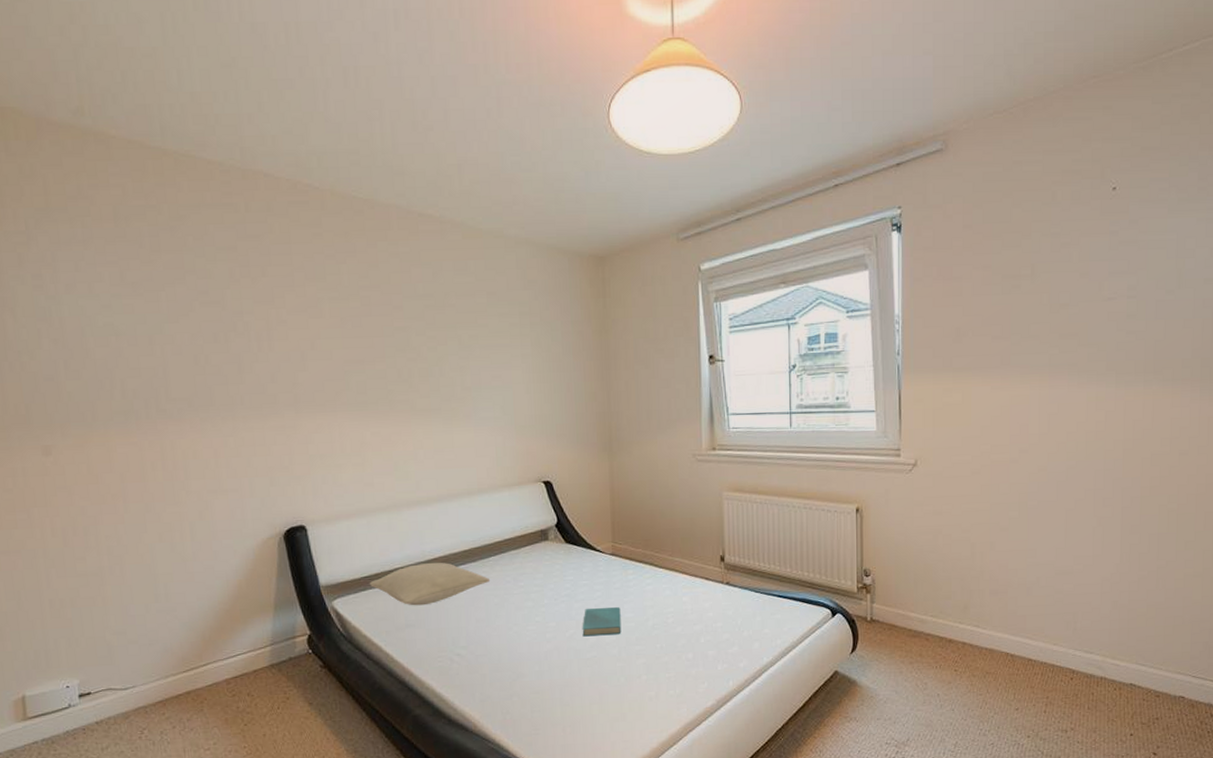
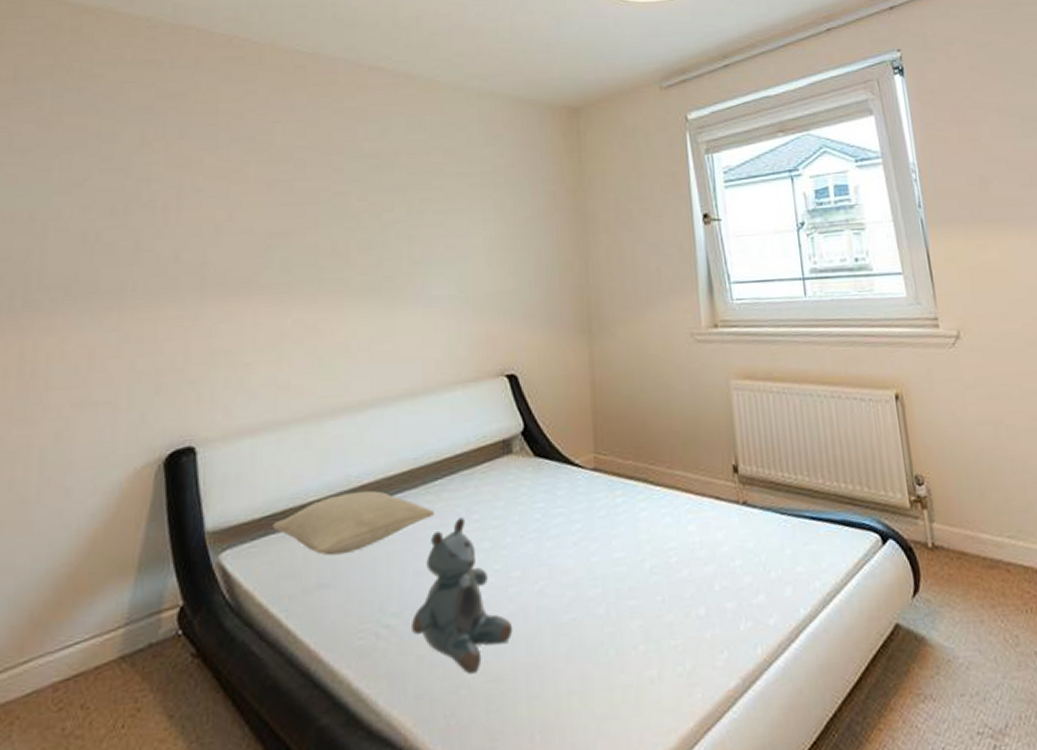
stuffed animal: none [475,584,550,687] -> present [410,517,513,673]
book: present [582,606,622,637] -> none [556,543,609,590]

